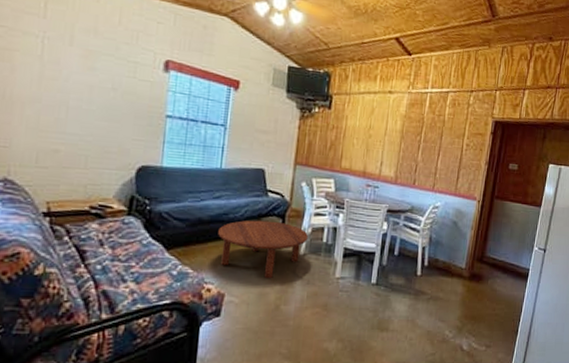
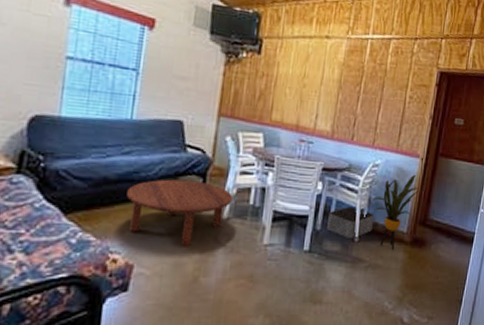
storage bin: none [391,244,435,273] -> present [326,206,375,238]
house plant: none [433,215,478,284] -> present [372,174,421,249]

